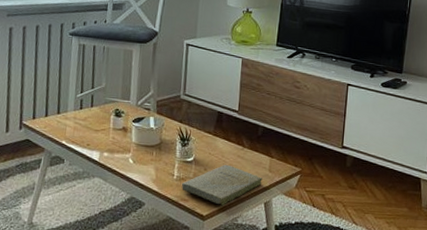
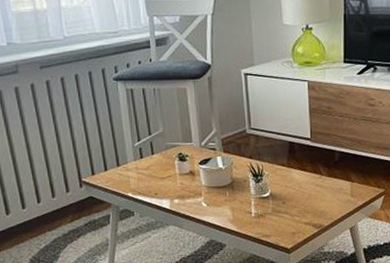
book: present [181,164,262,206] -> none [260,195,345,237]

